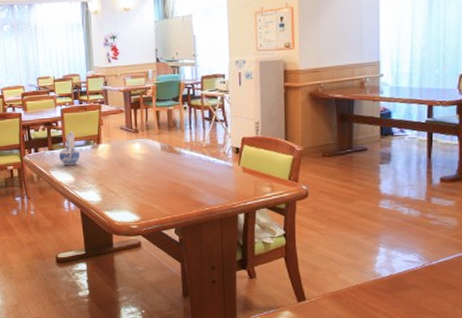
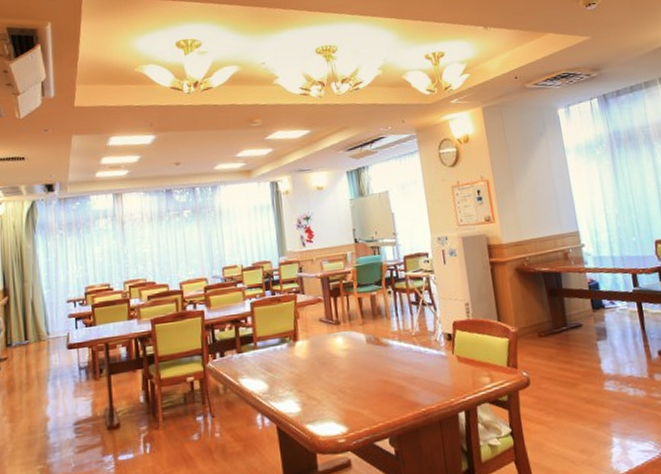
ceramic pitcher: present [58,131,81,166] -> none [249,328,275,371]

